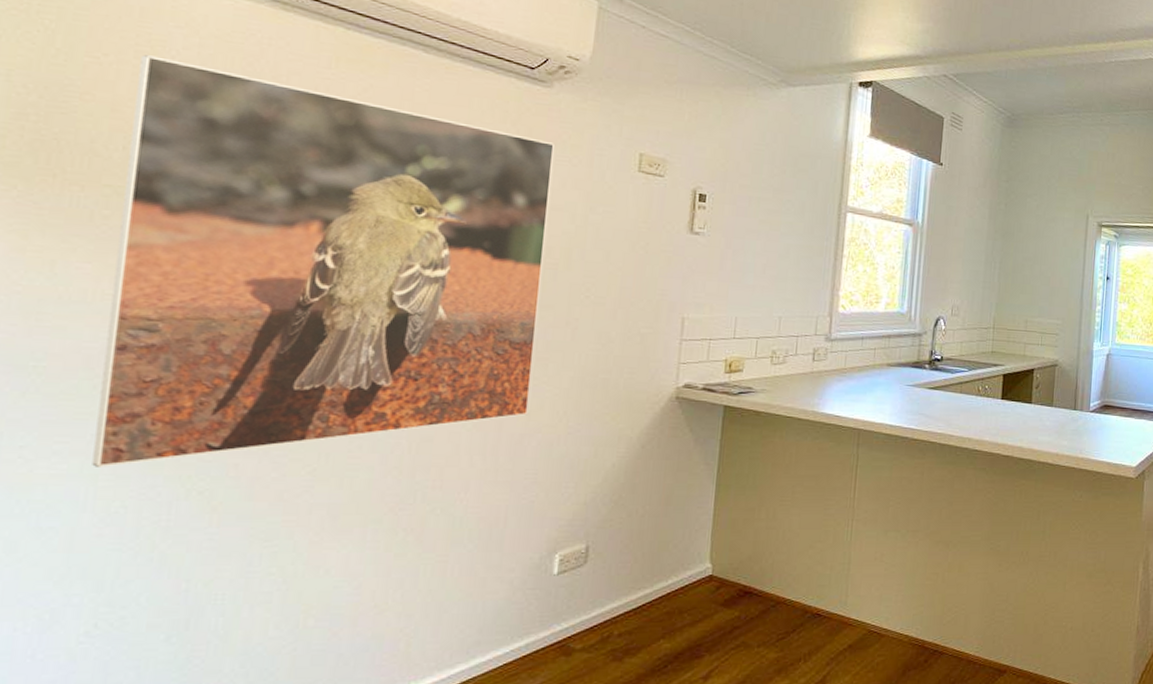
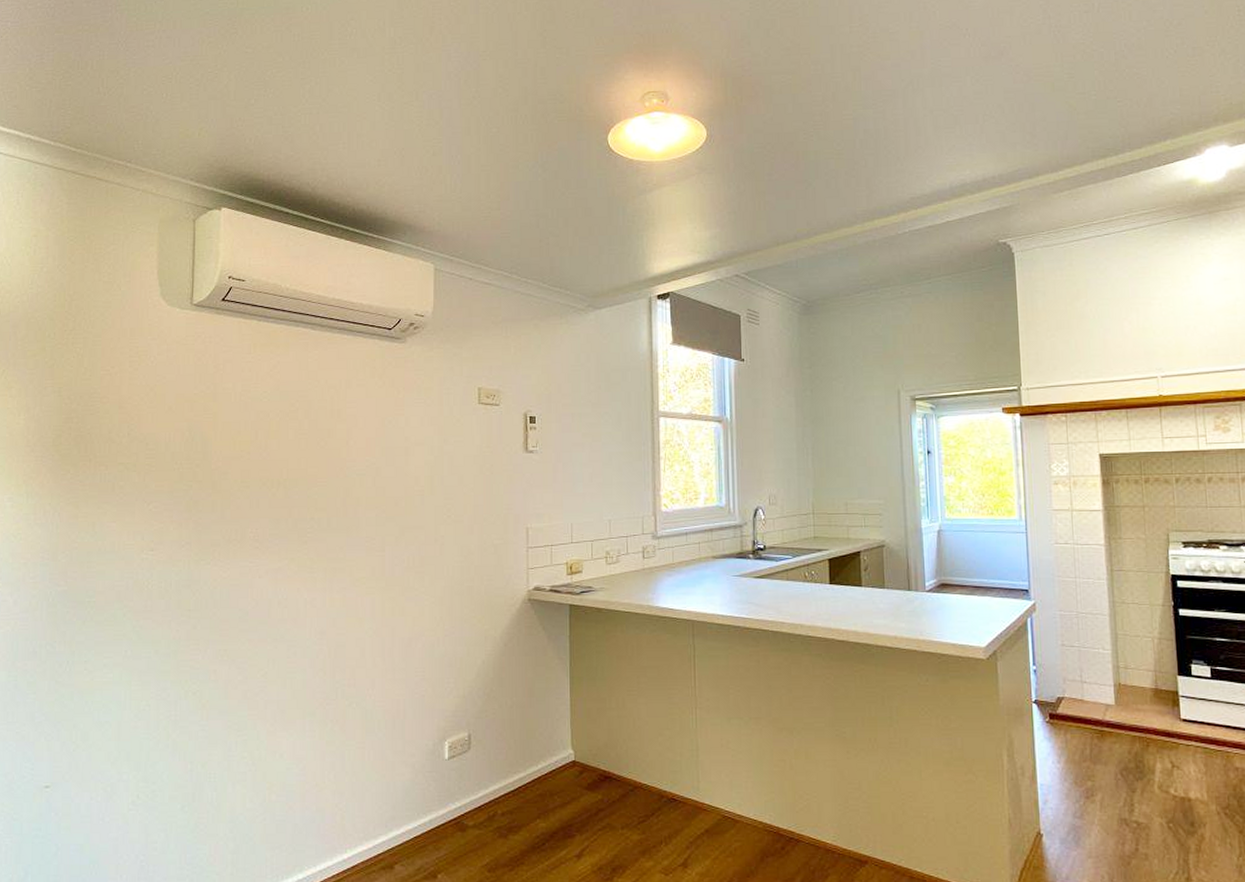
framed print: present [92,55,556,467] -> none [127,363,414,675]

